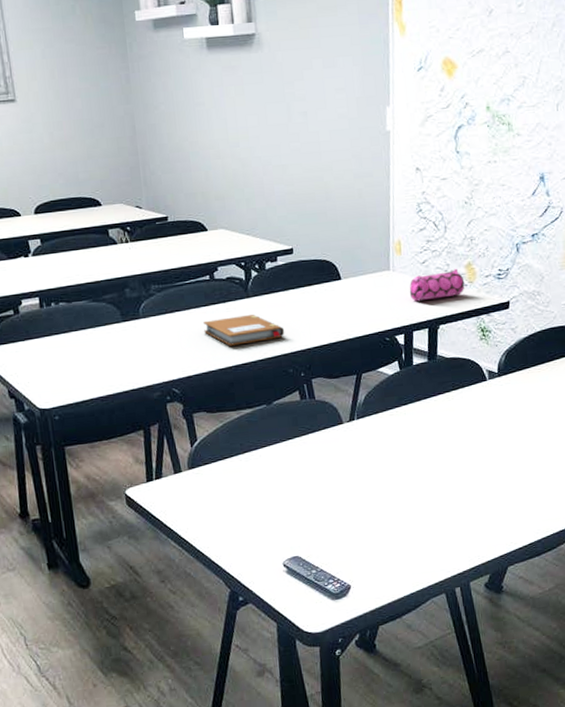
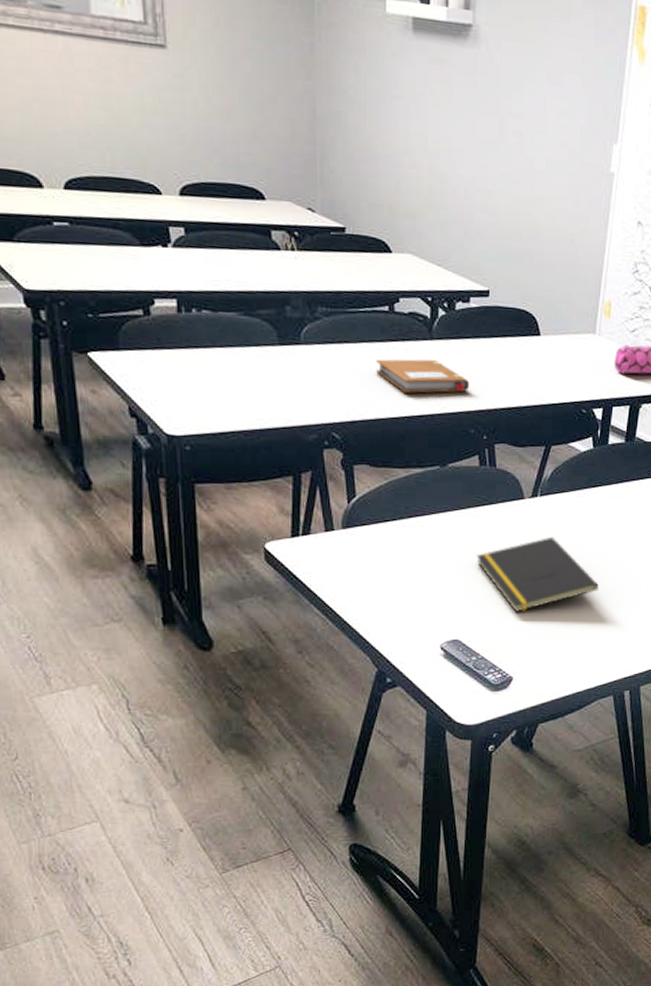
notepad: none [306,454,420,526] -> present [476,536,599,612]

